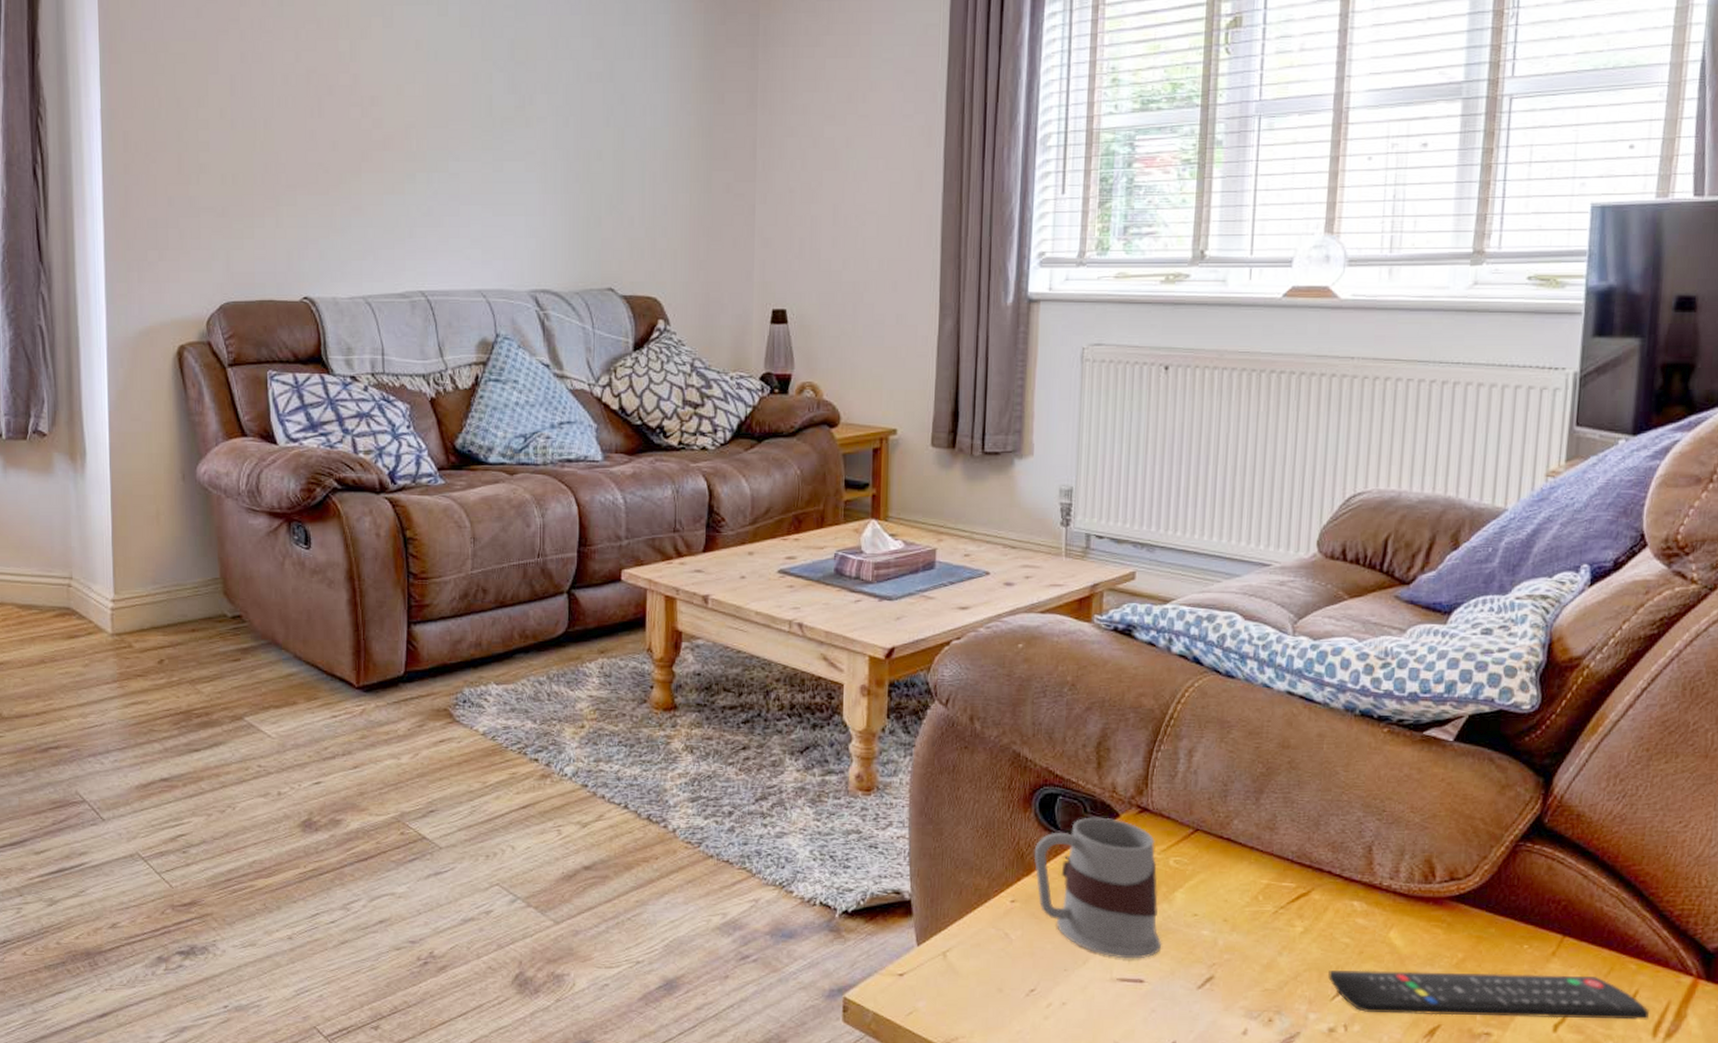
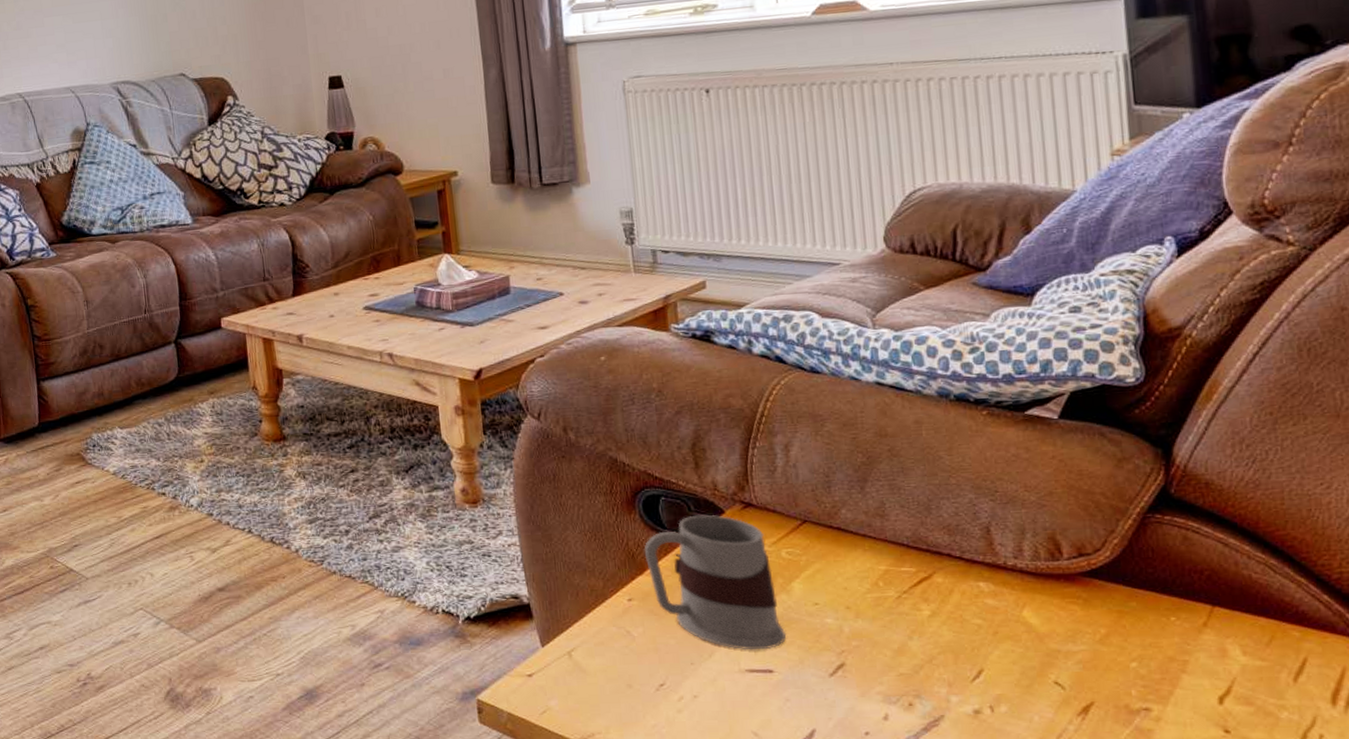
remote control: present [1328,970,1649,1020] -> none [964,646,1324,693]

